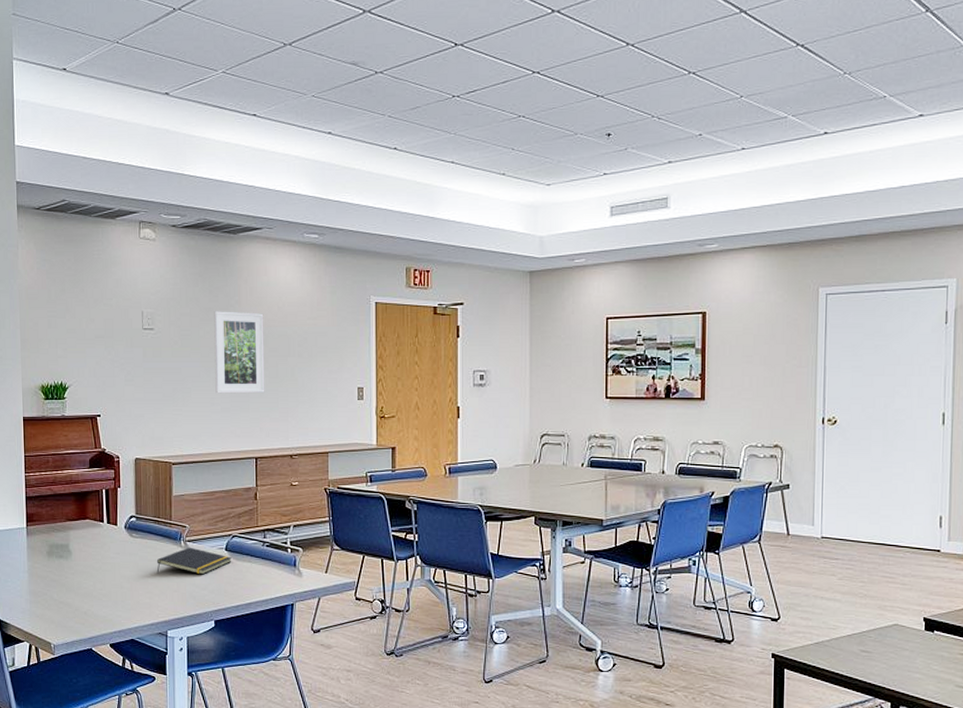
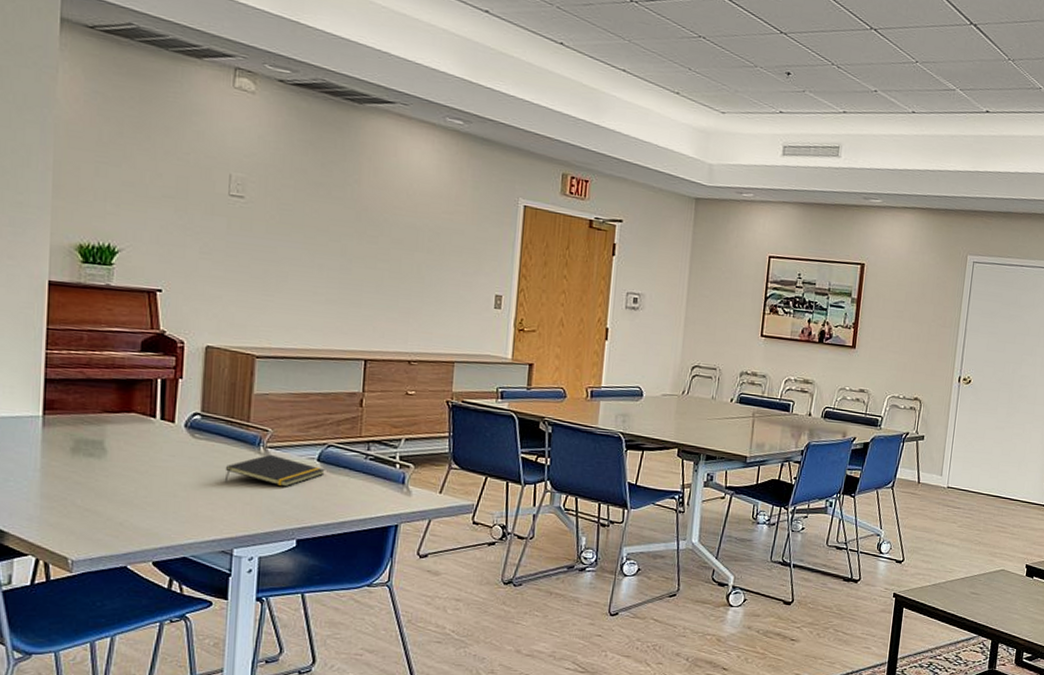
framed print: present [214,311,265,394] -> none [320,187,389,288]

